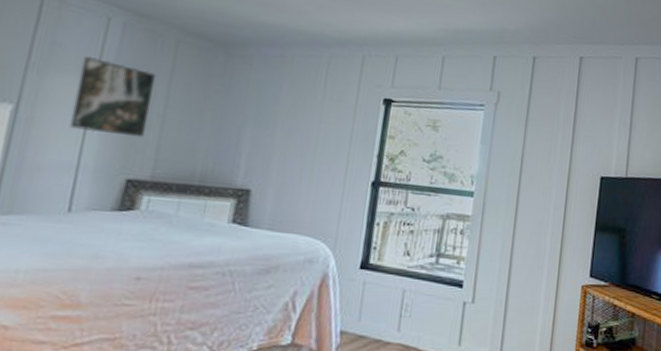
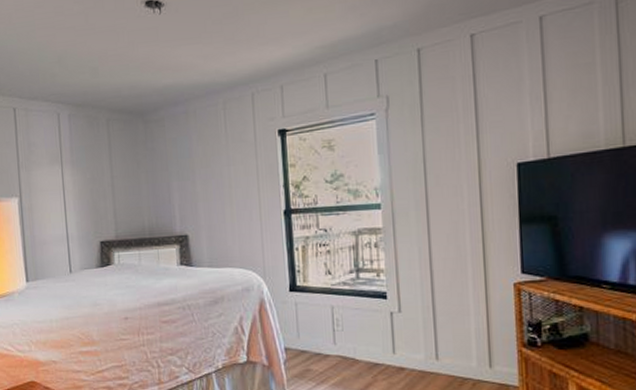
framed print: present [69,56,155,138] -> none [50,148,104,209]

